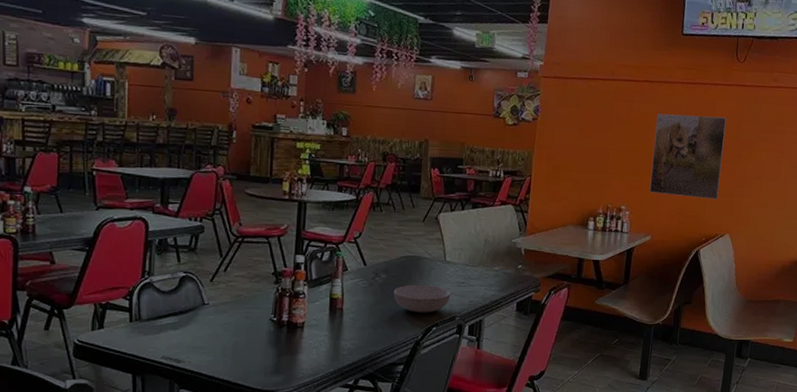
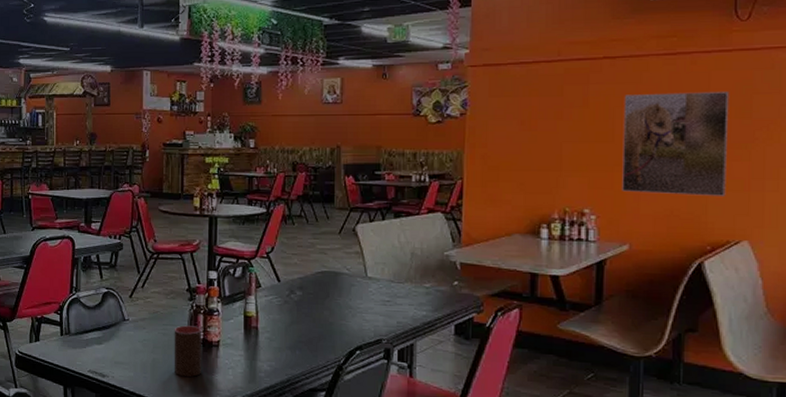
cup: none [256,308,286,359] -> present [174,325,201,377]
serving bowl: present [393,285,451,313] -> none [310,303,375,335]

